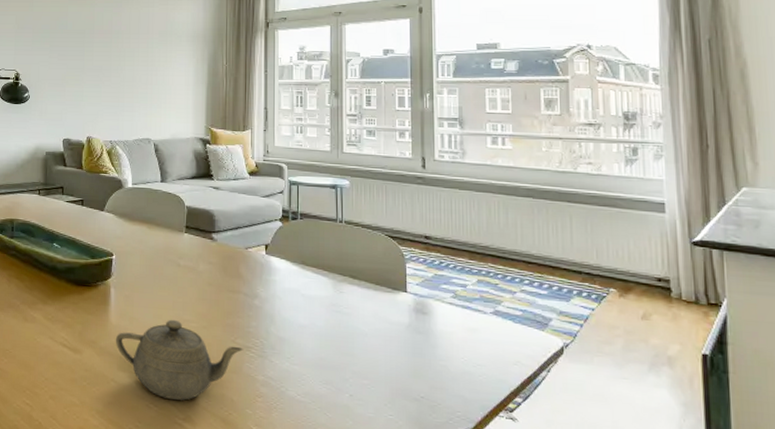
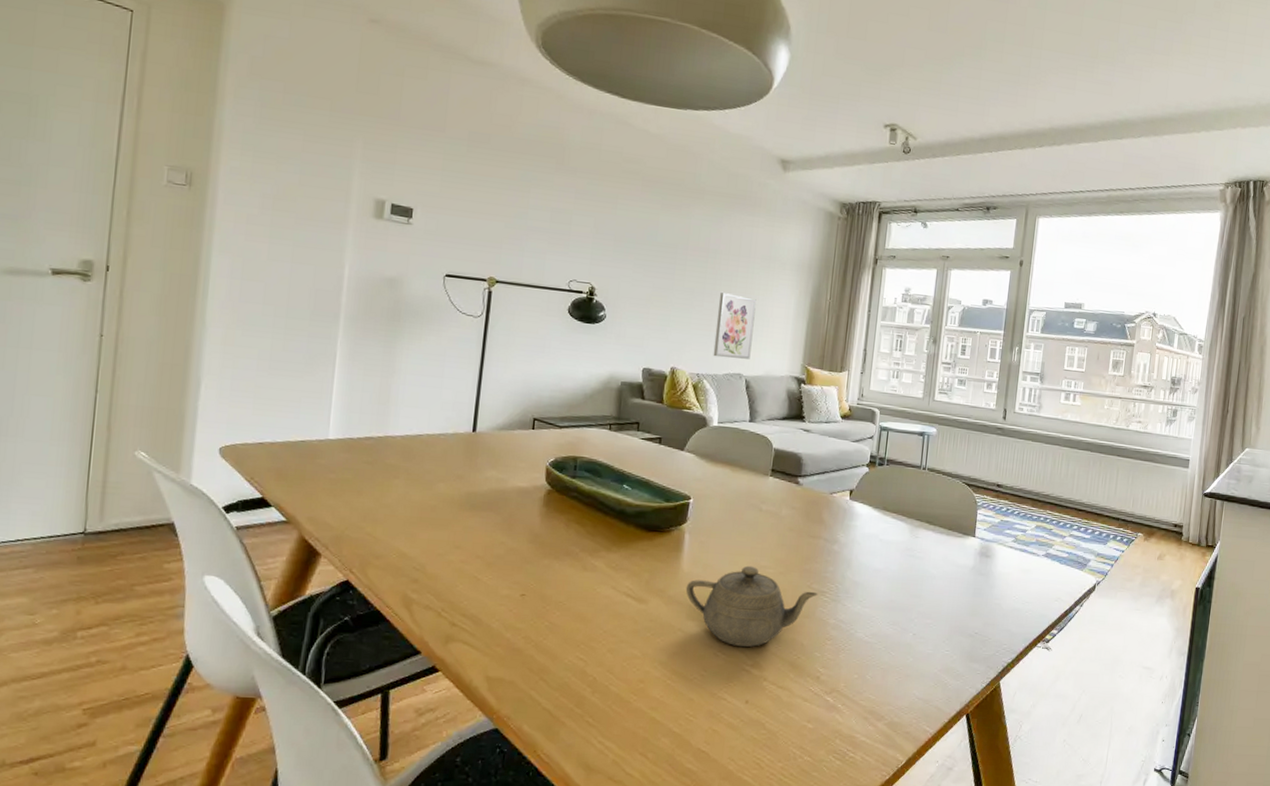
wall art: none [123,67,158,126] -> present [713,293,756,359]

